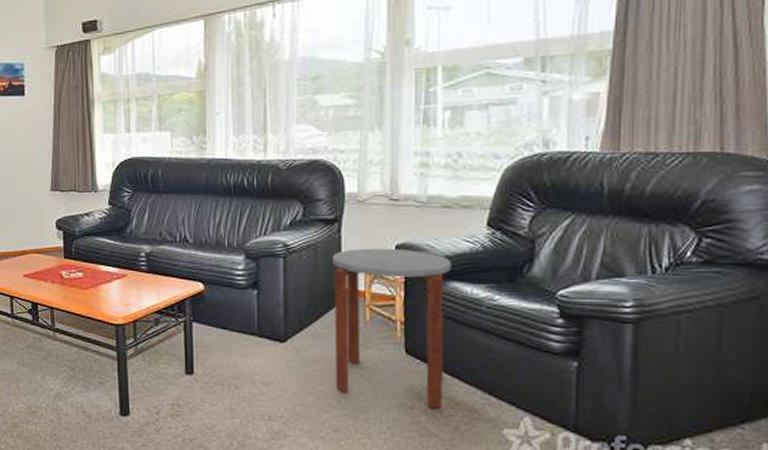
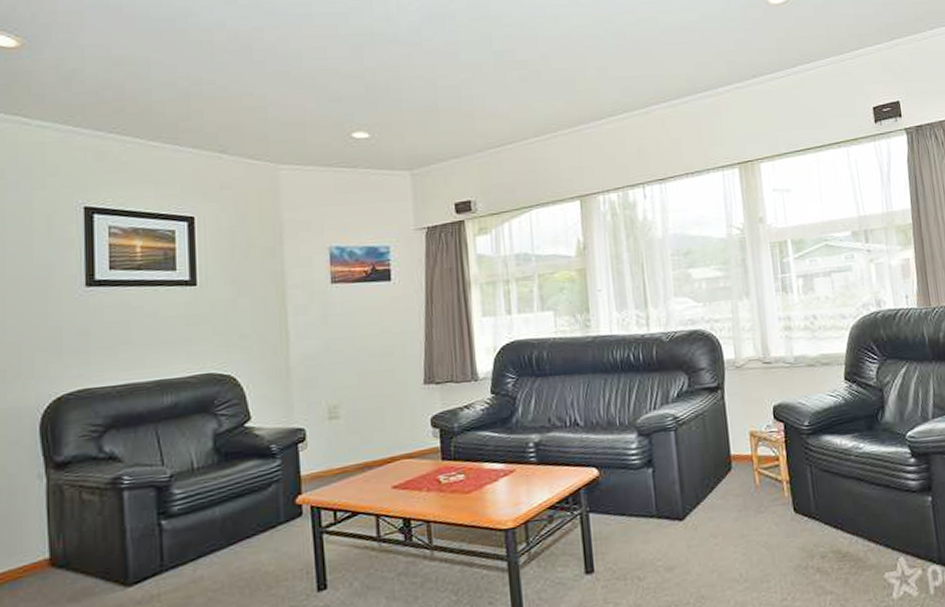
side table: present [333,248,452,409] -> none [720,409,832,565]

